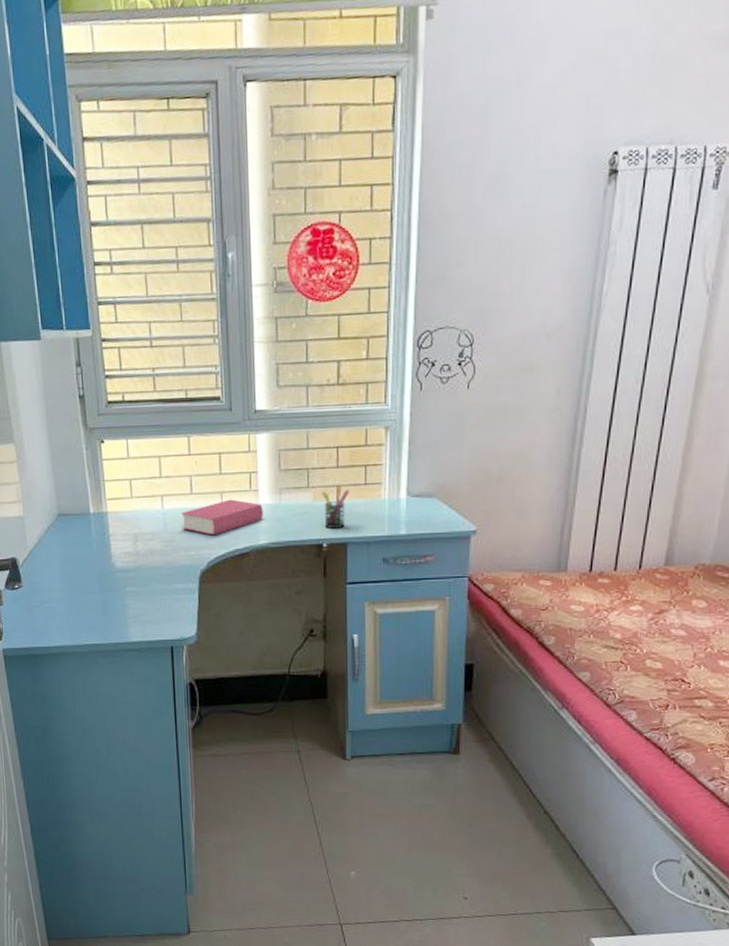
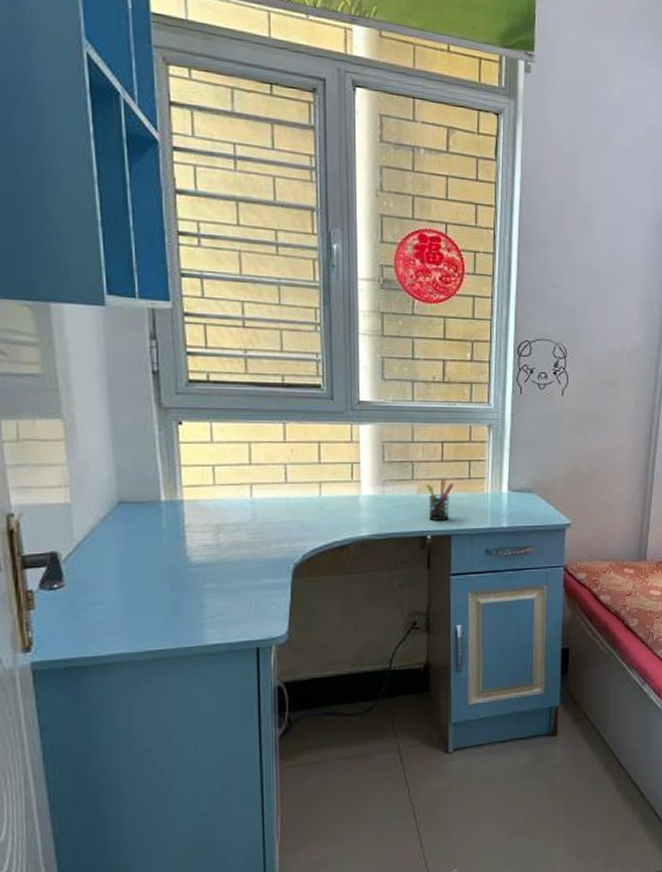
book: present [181,499,263,536] -> none [273,489,365,527]

